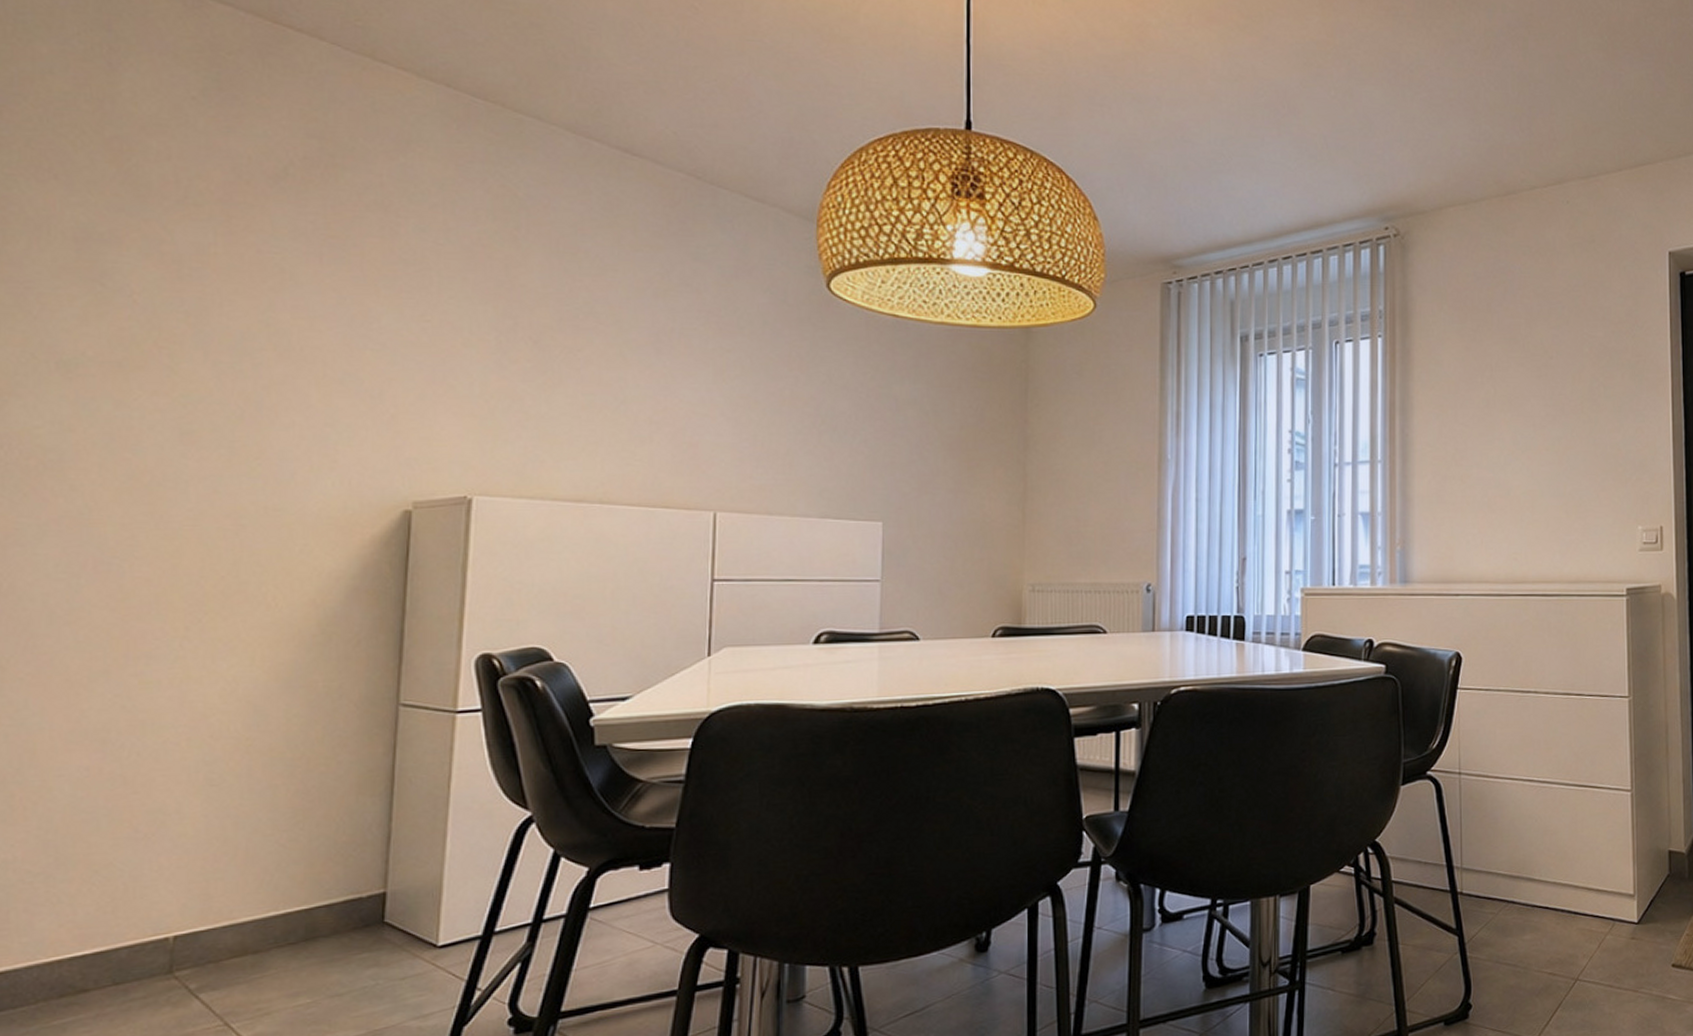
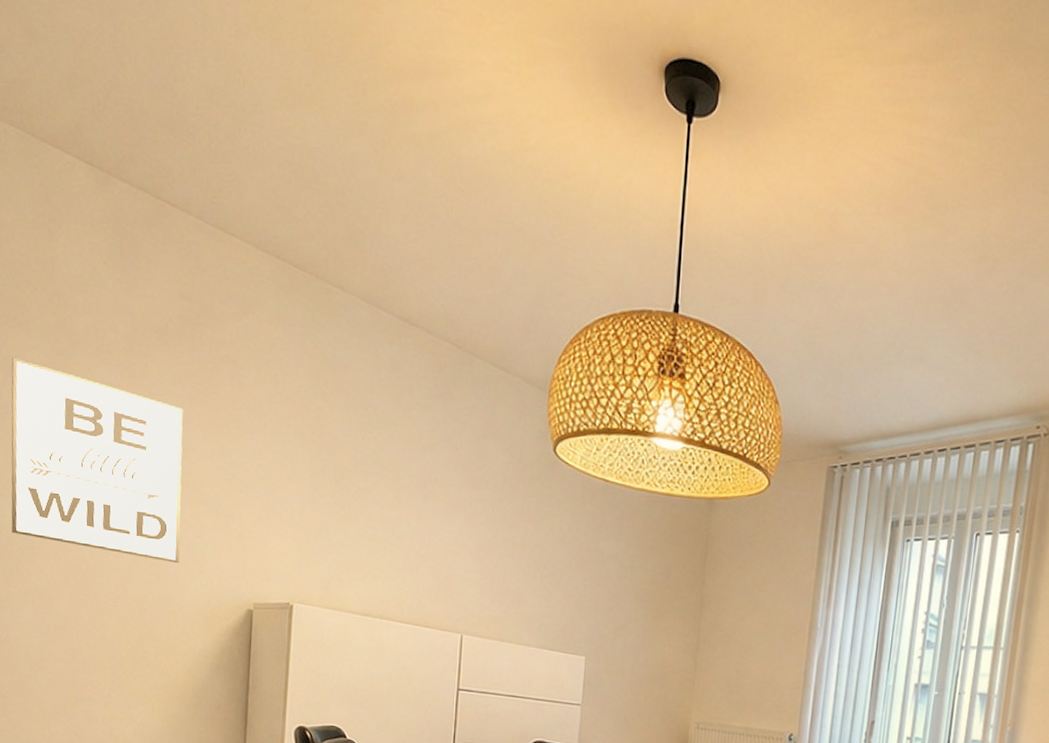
wall art: none [28,218,309,462] -> present [11,357,183,564]

